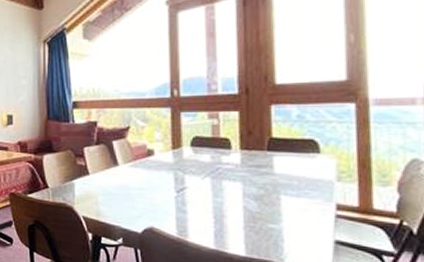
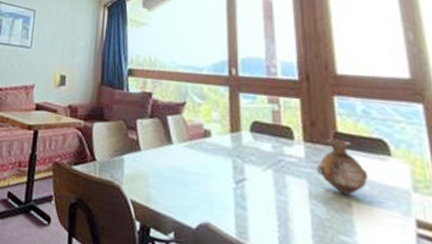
vase: none [250,144,298,190] -> present [316,138,368,195]

